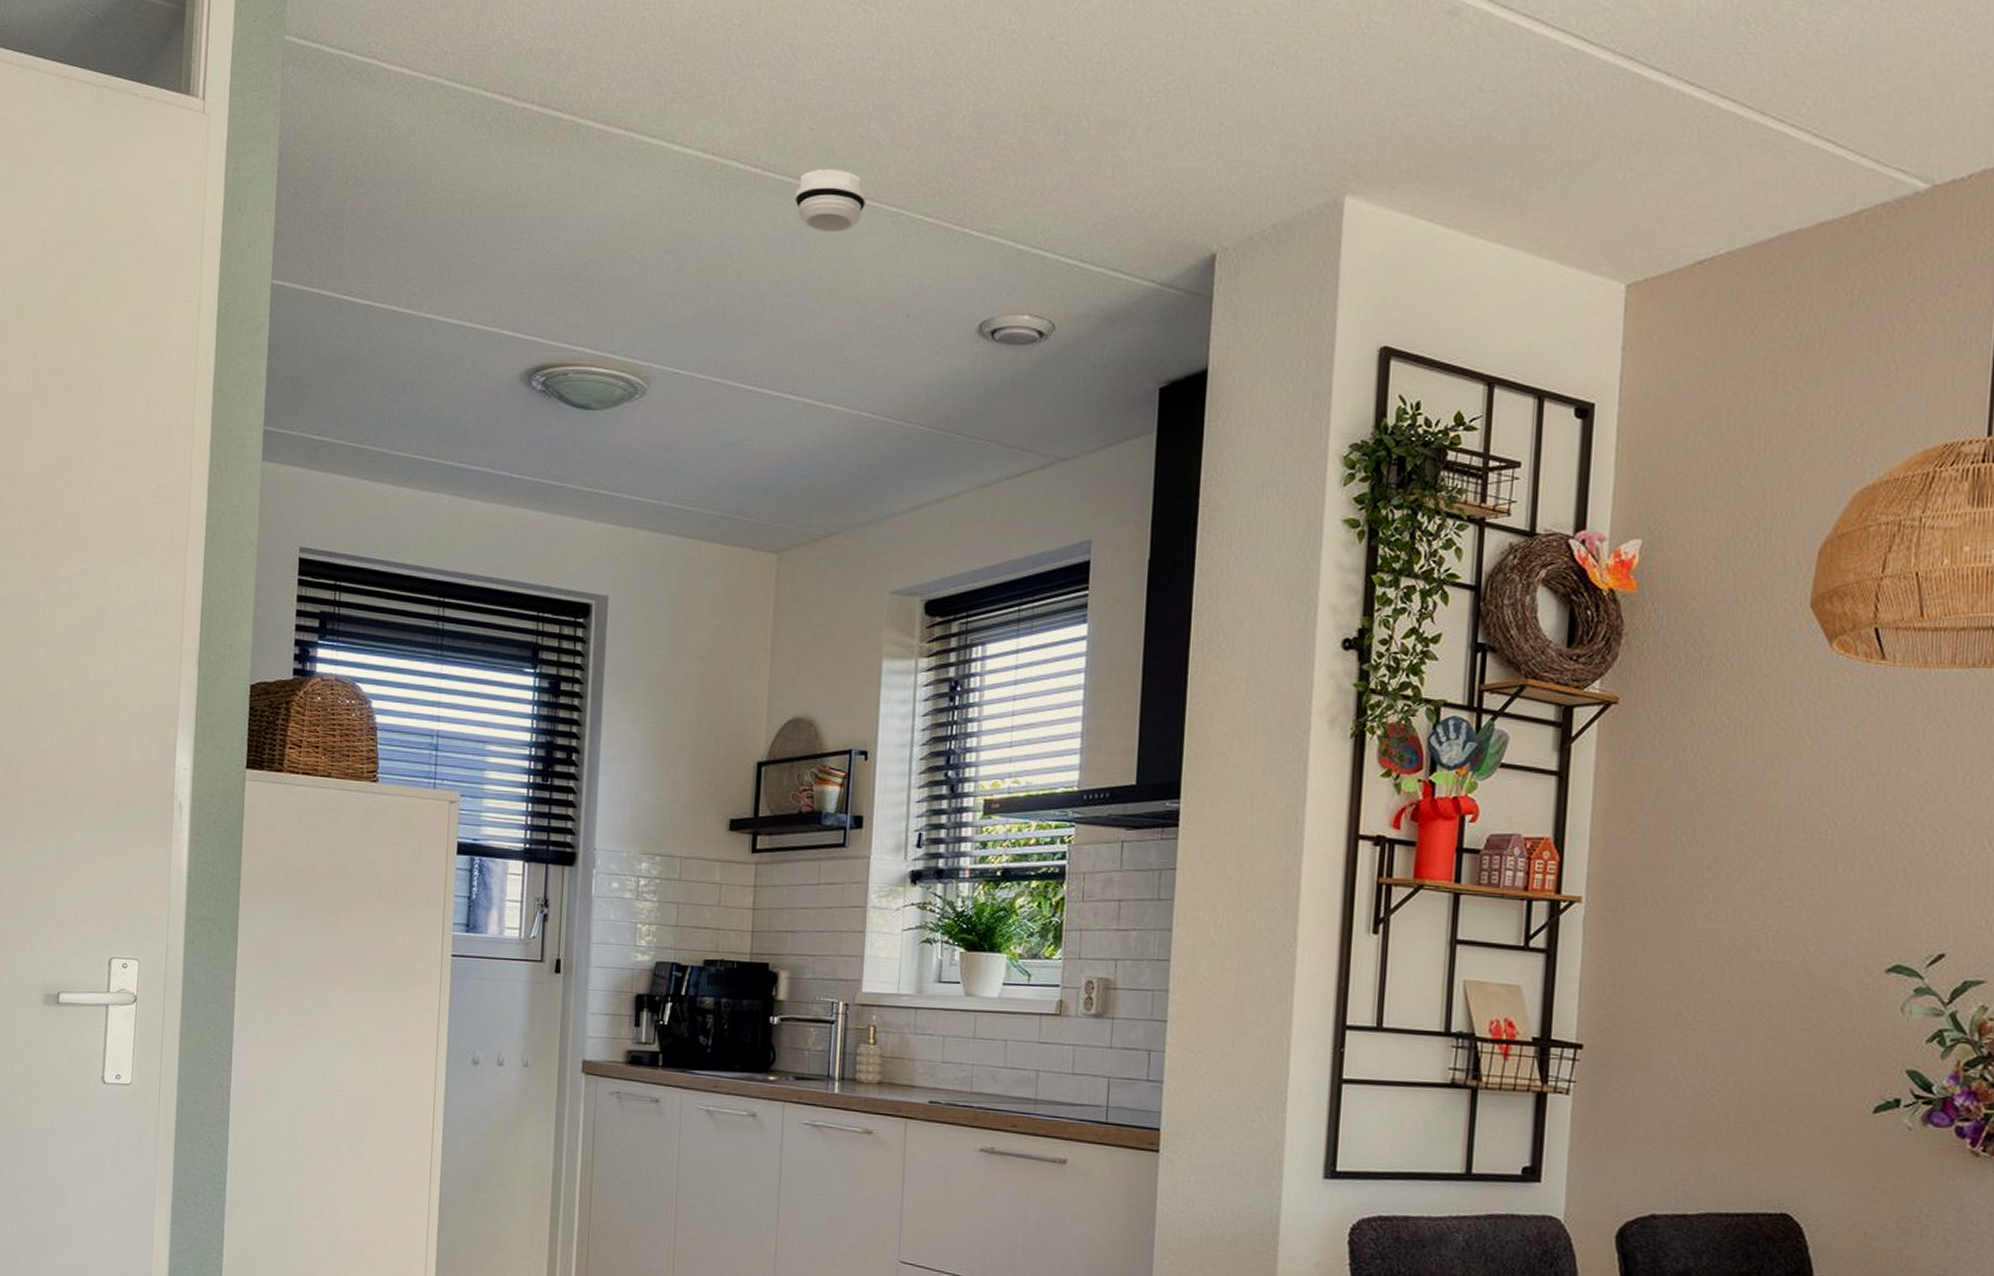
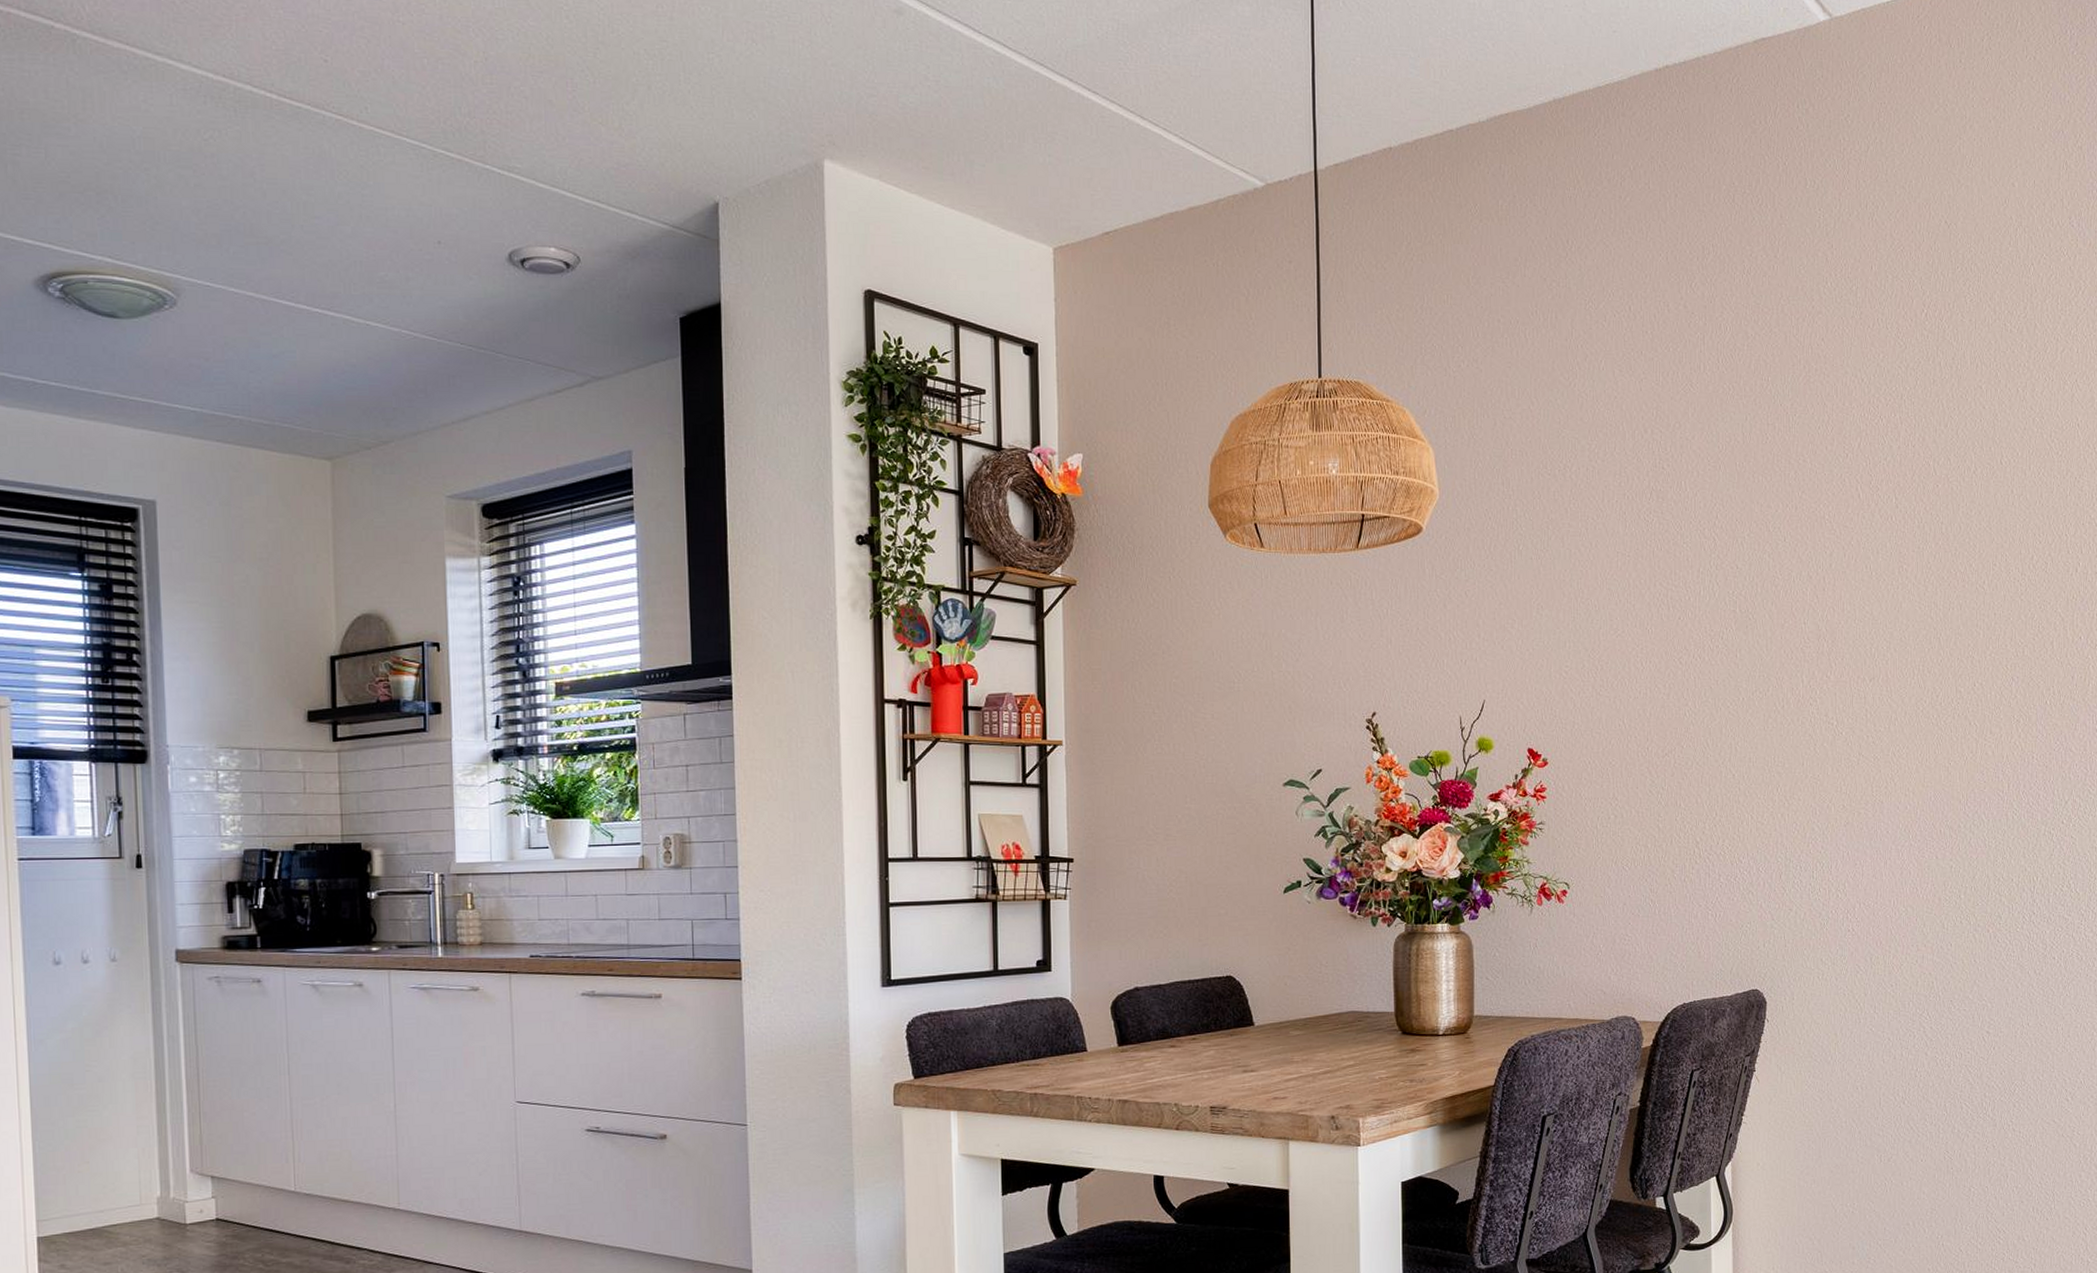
smoke detector: present [795,169,867,233] -> none [314,99,387,161]

